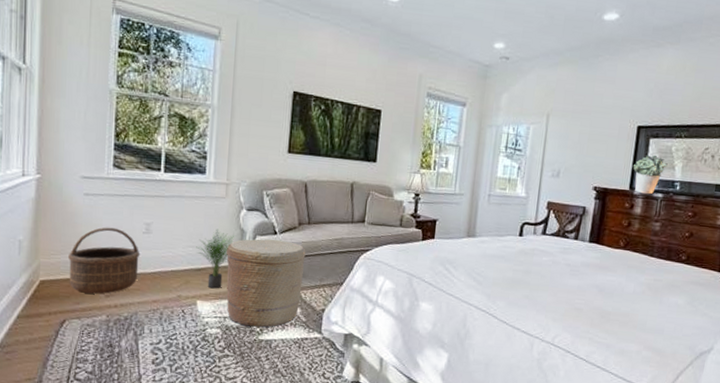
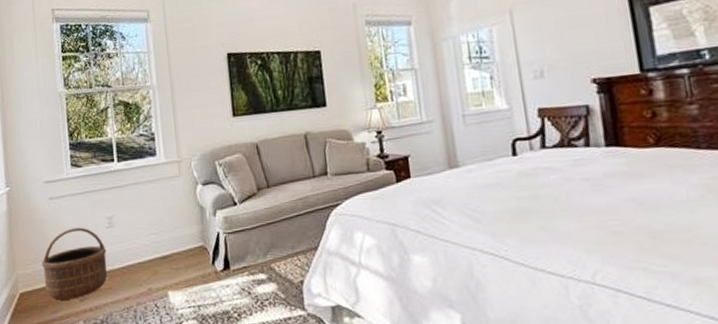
potted plant: present [196,229,234,289] -> none [158,210,194,276]
basket: present [226,239,306,327] -> none [189,210,275,313]
potted plant: present [632,155,668,195] -> none [636,24,684,74]

